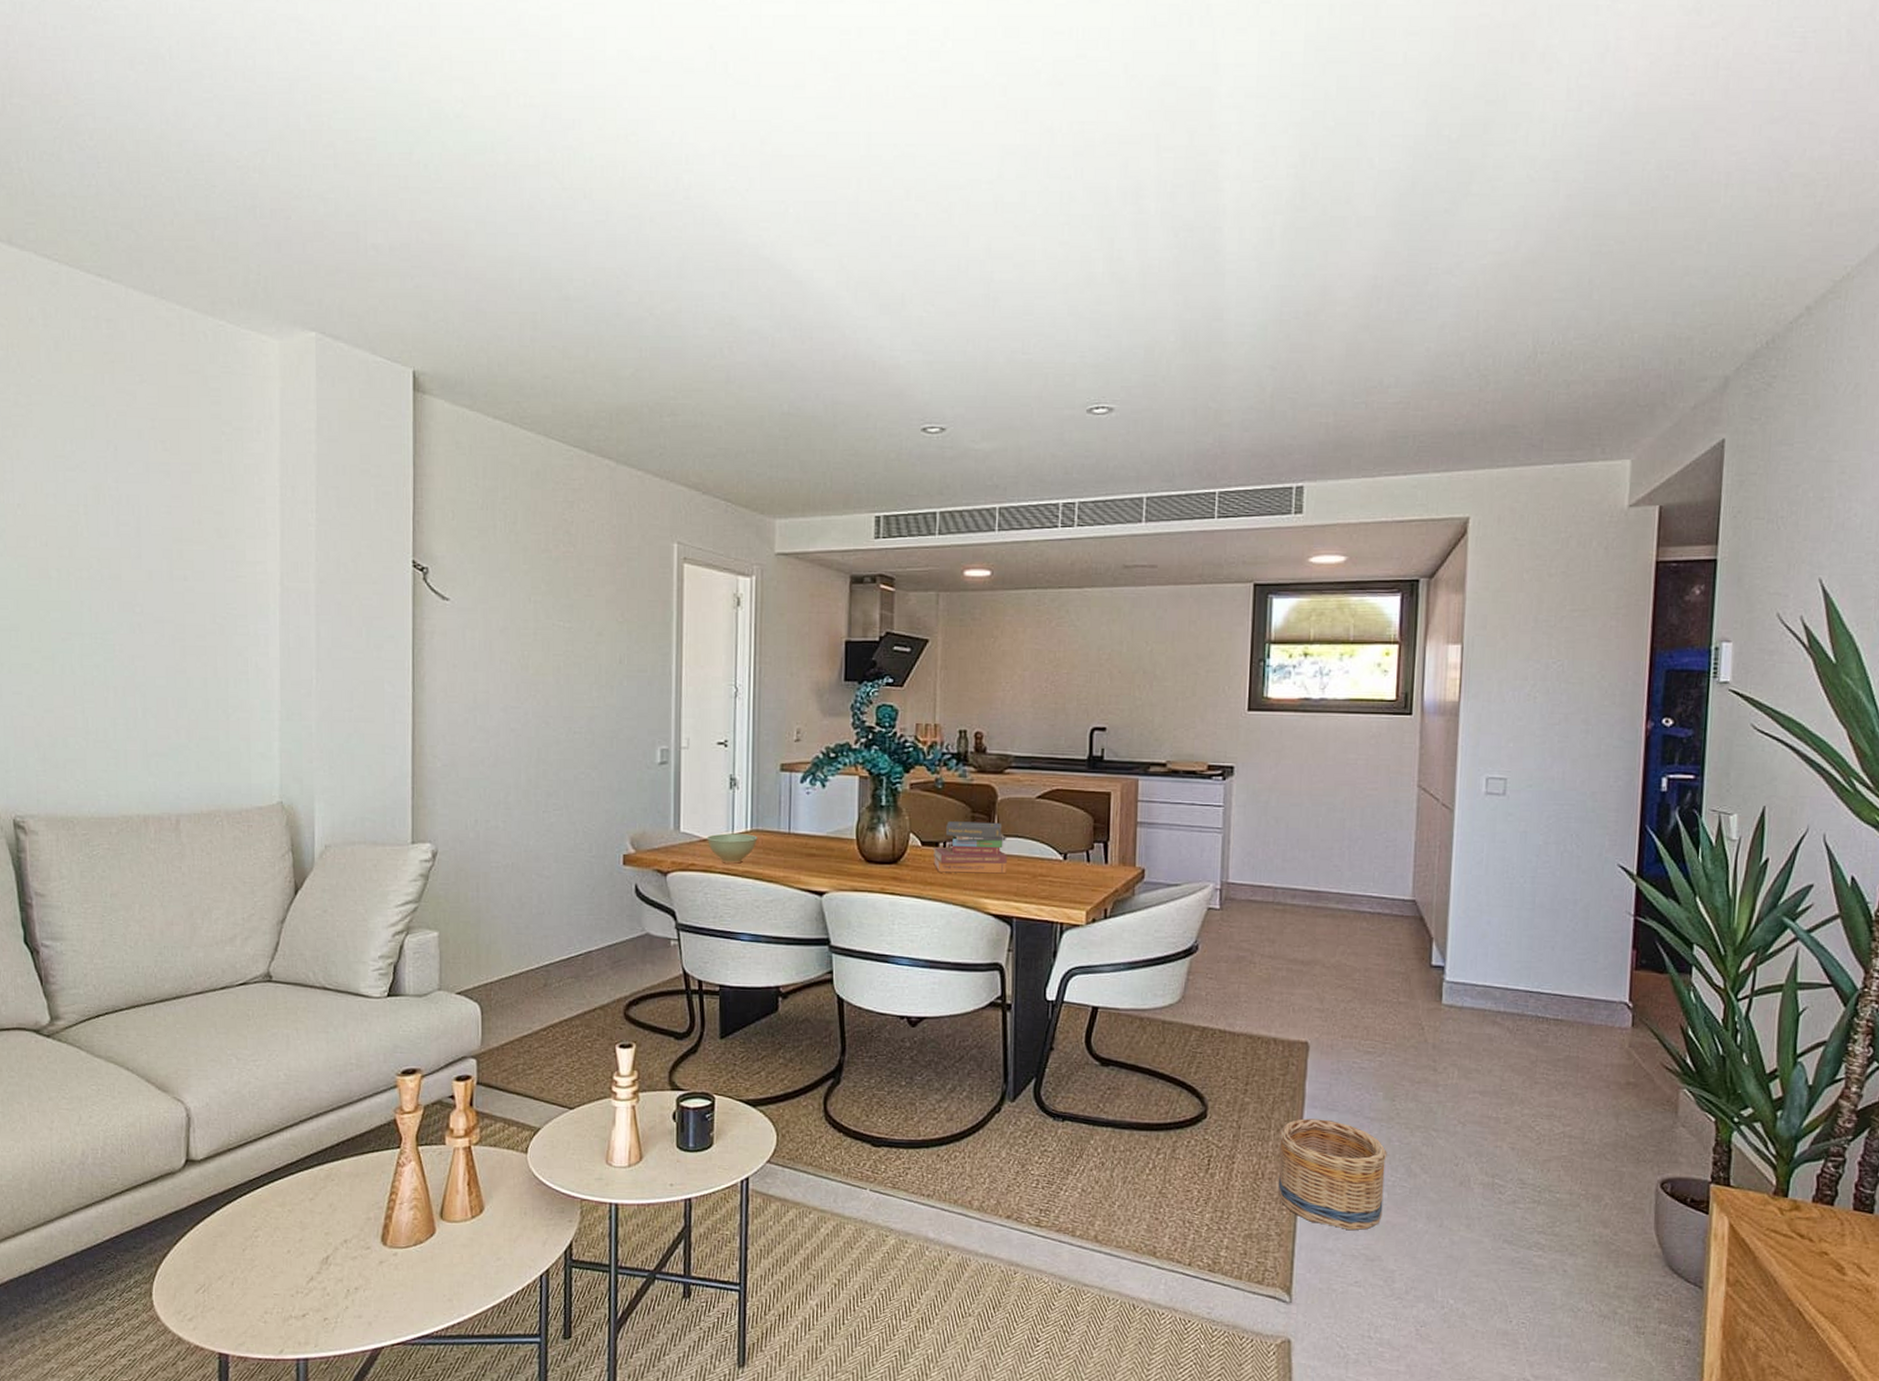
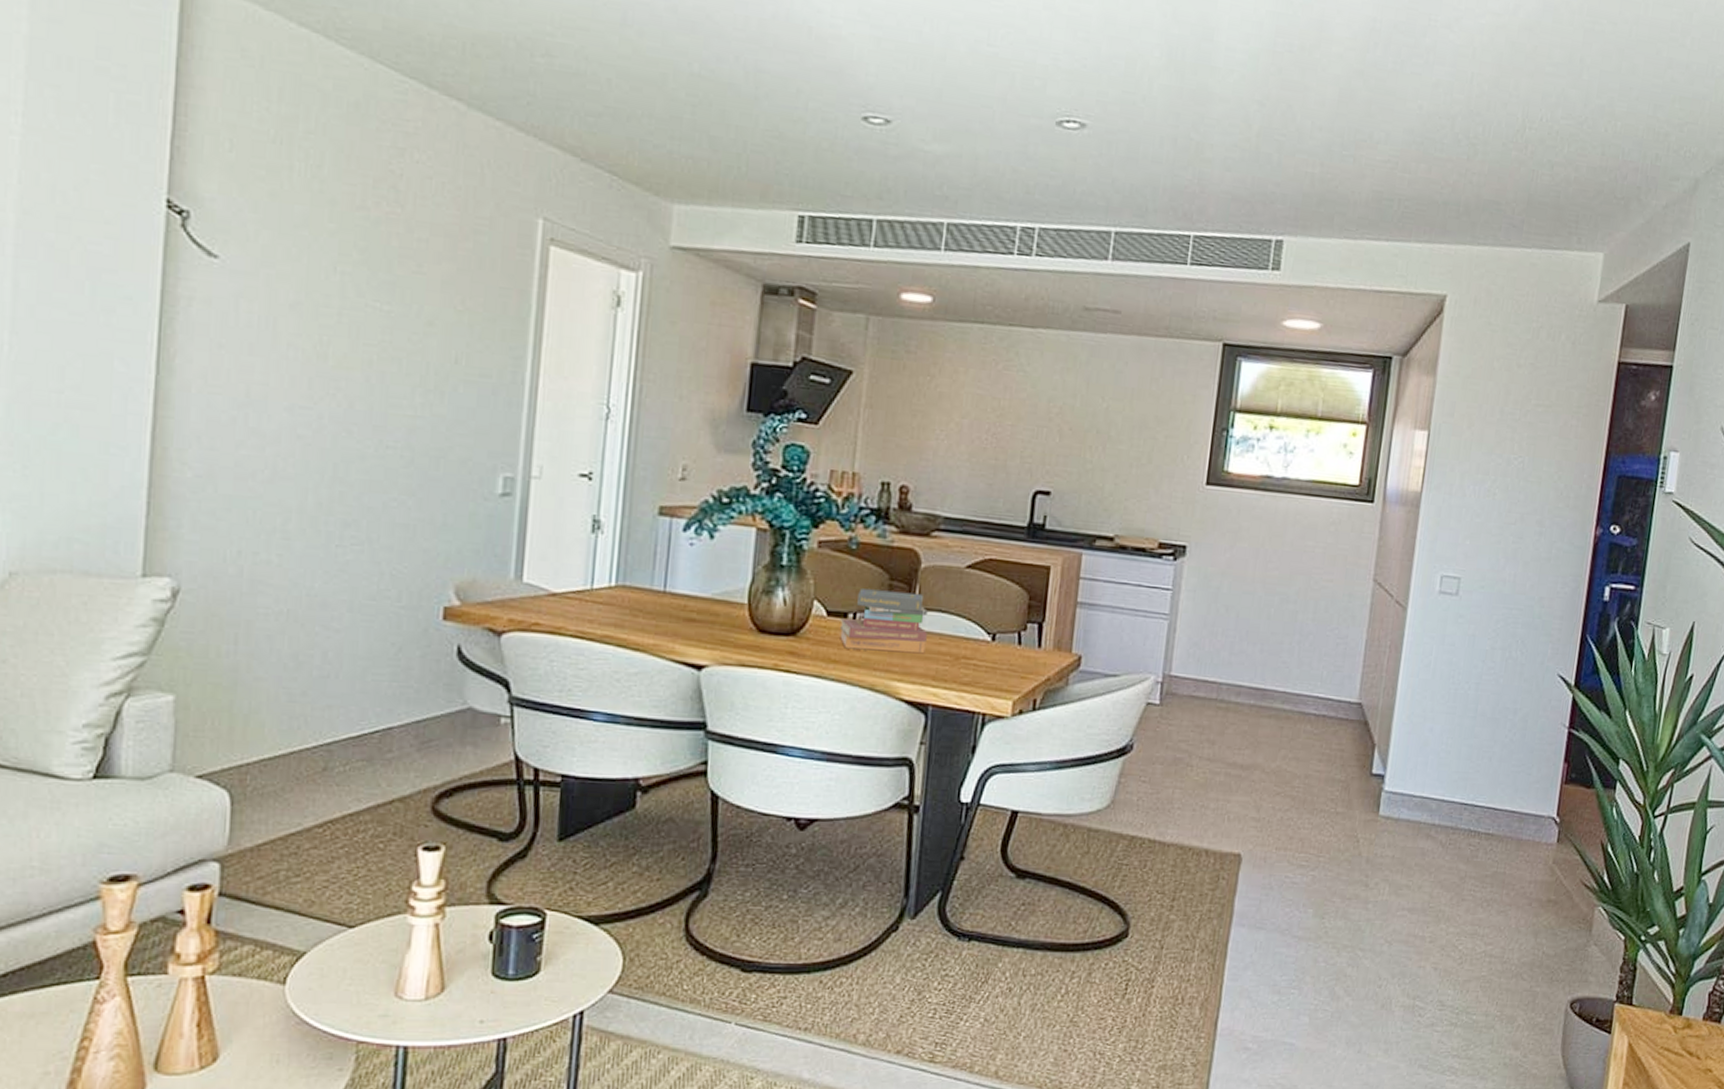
bowl: present [706,833,758,865] -> none [557,587,624,627]
basket: present [1277,1118,1387,1231] -> none [1197,938,1312,1059]

